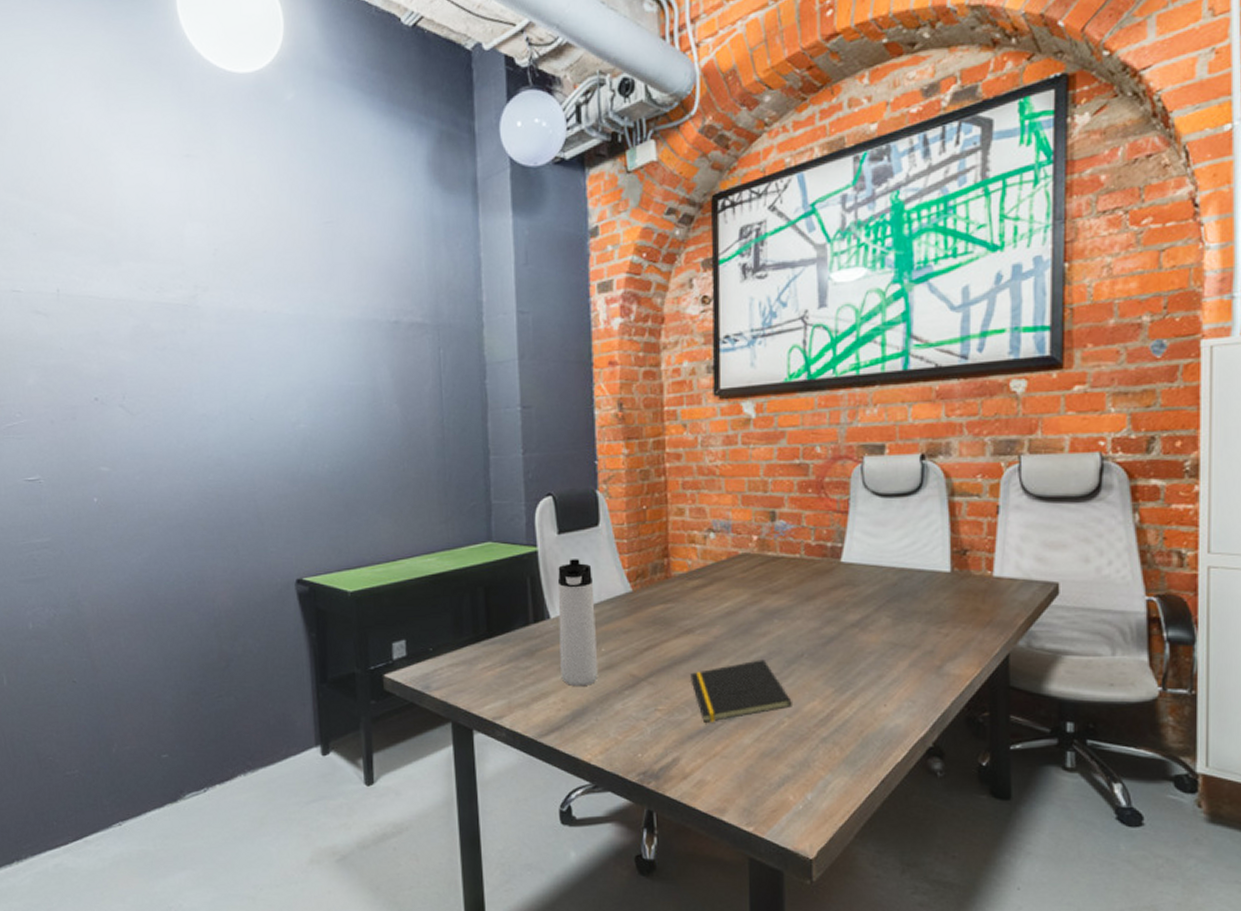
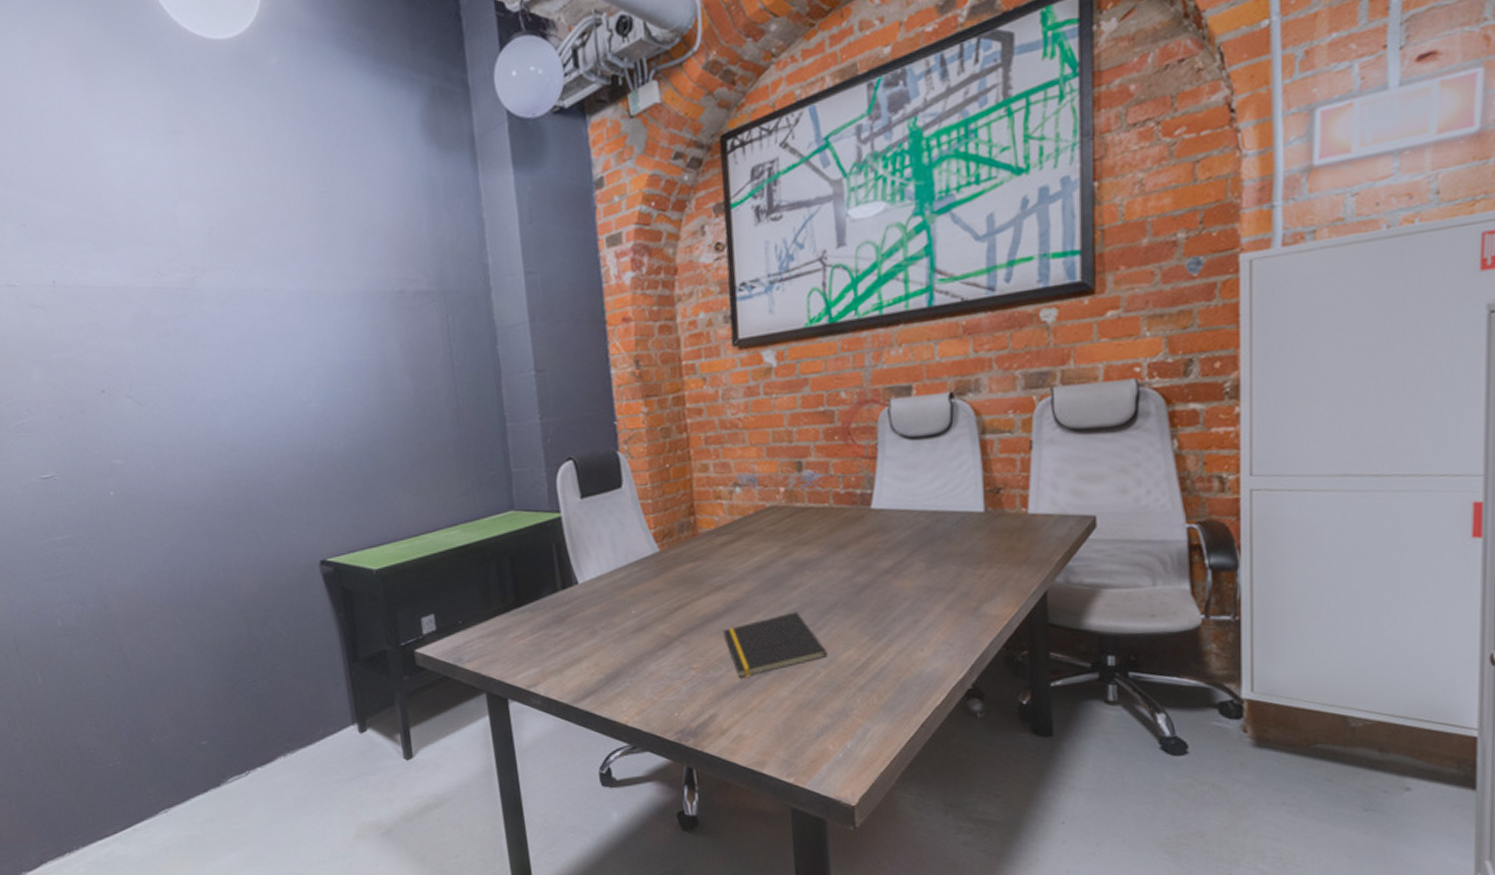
thermos bottle: present [557,559,599,686] -> none [583,522,631,650]

